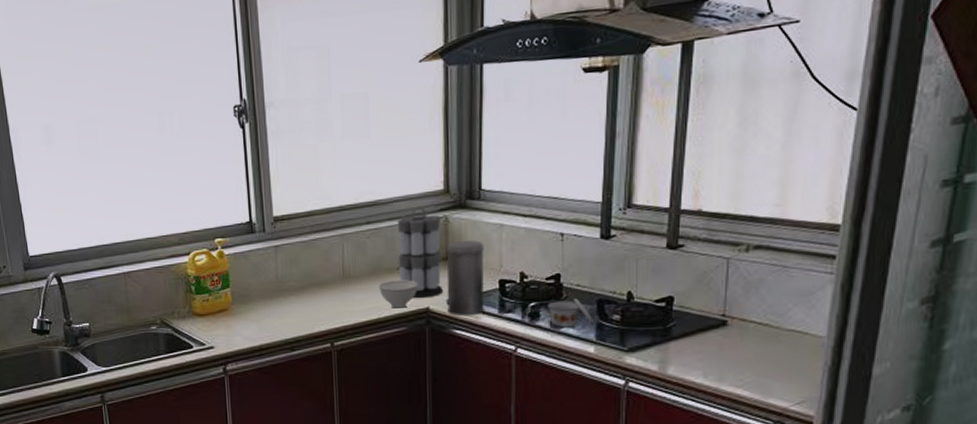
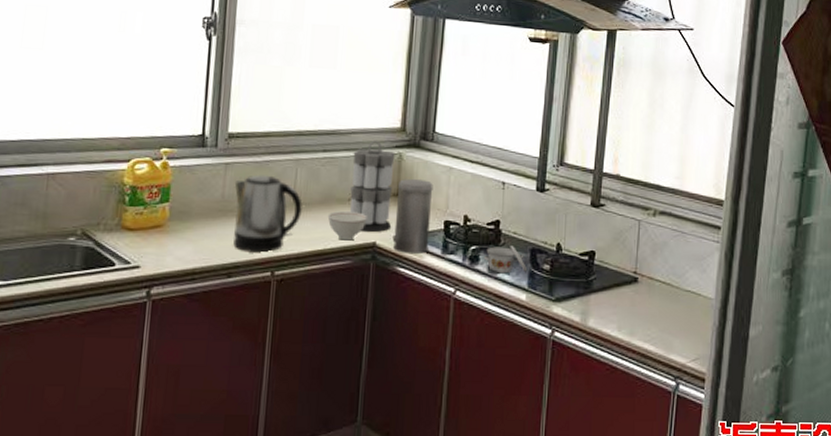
kettle: none [287,253,353,326] -> present [233,175,302,252]

